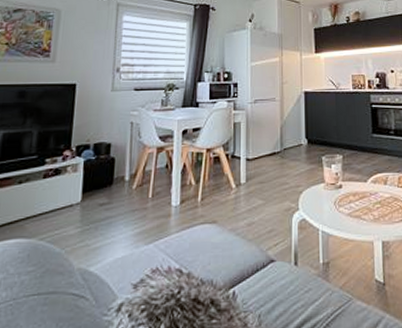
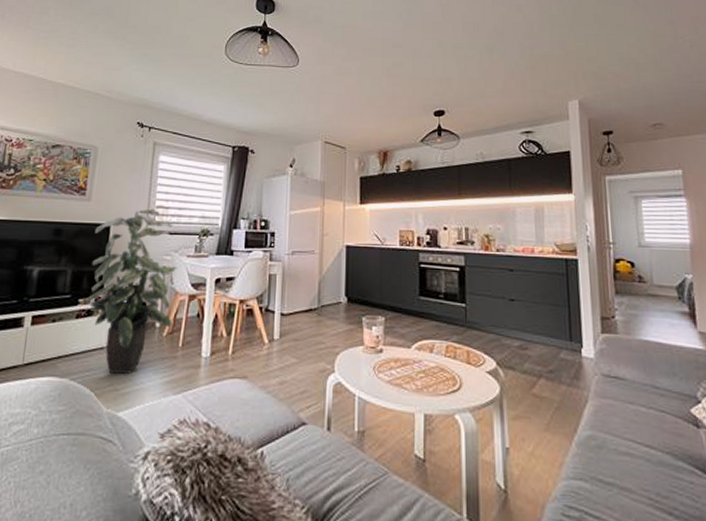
indoor plant: none [52,67,145,229] -> present [85,208,177,374]

